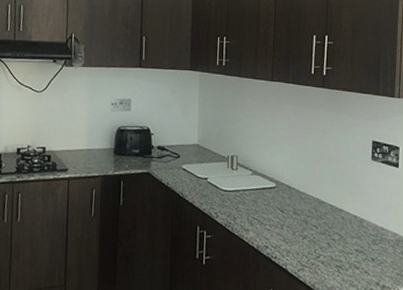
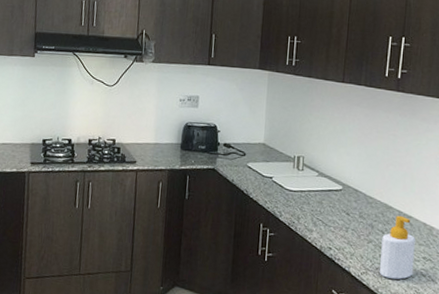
soap bottle: none [316,209,347,274] -> present [380,215,415,280]

